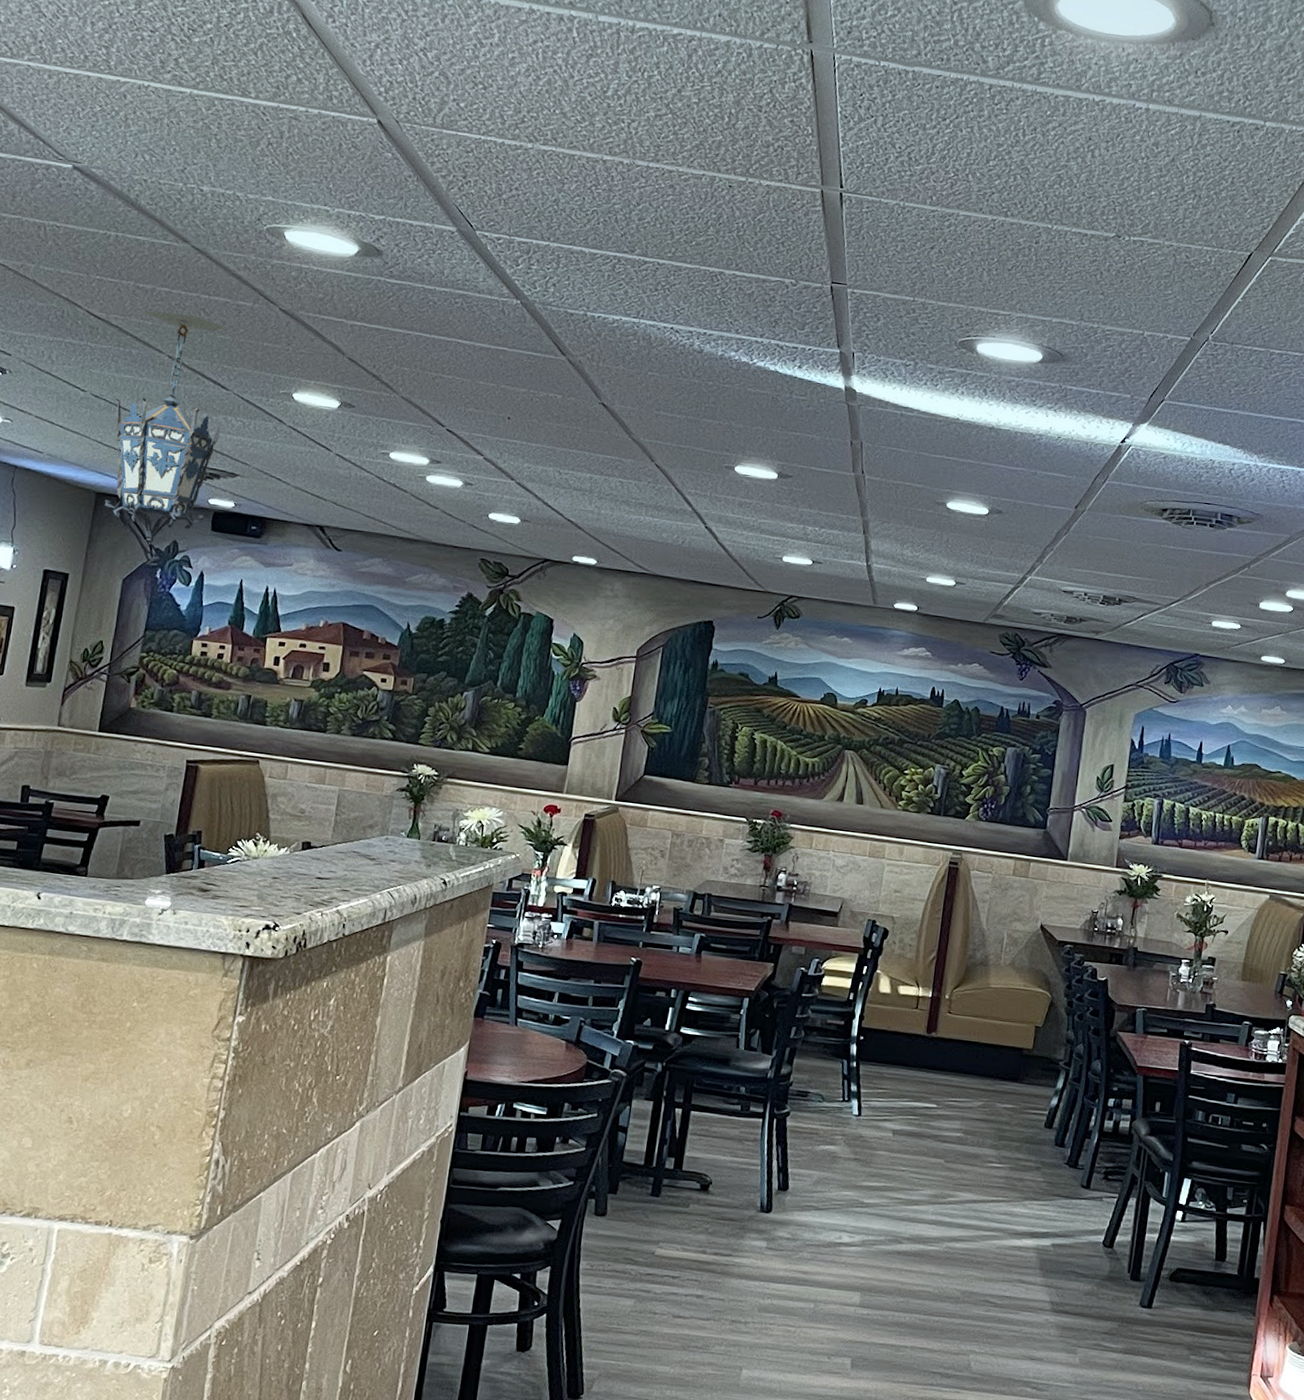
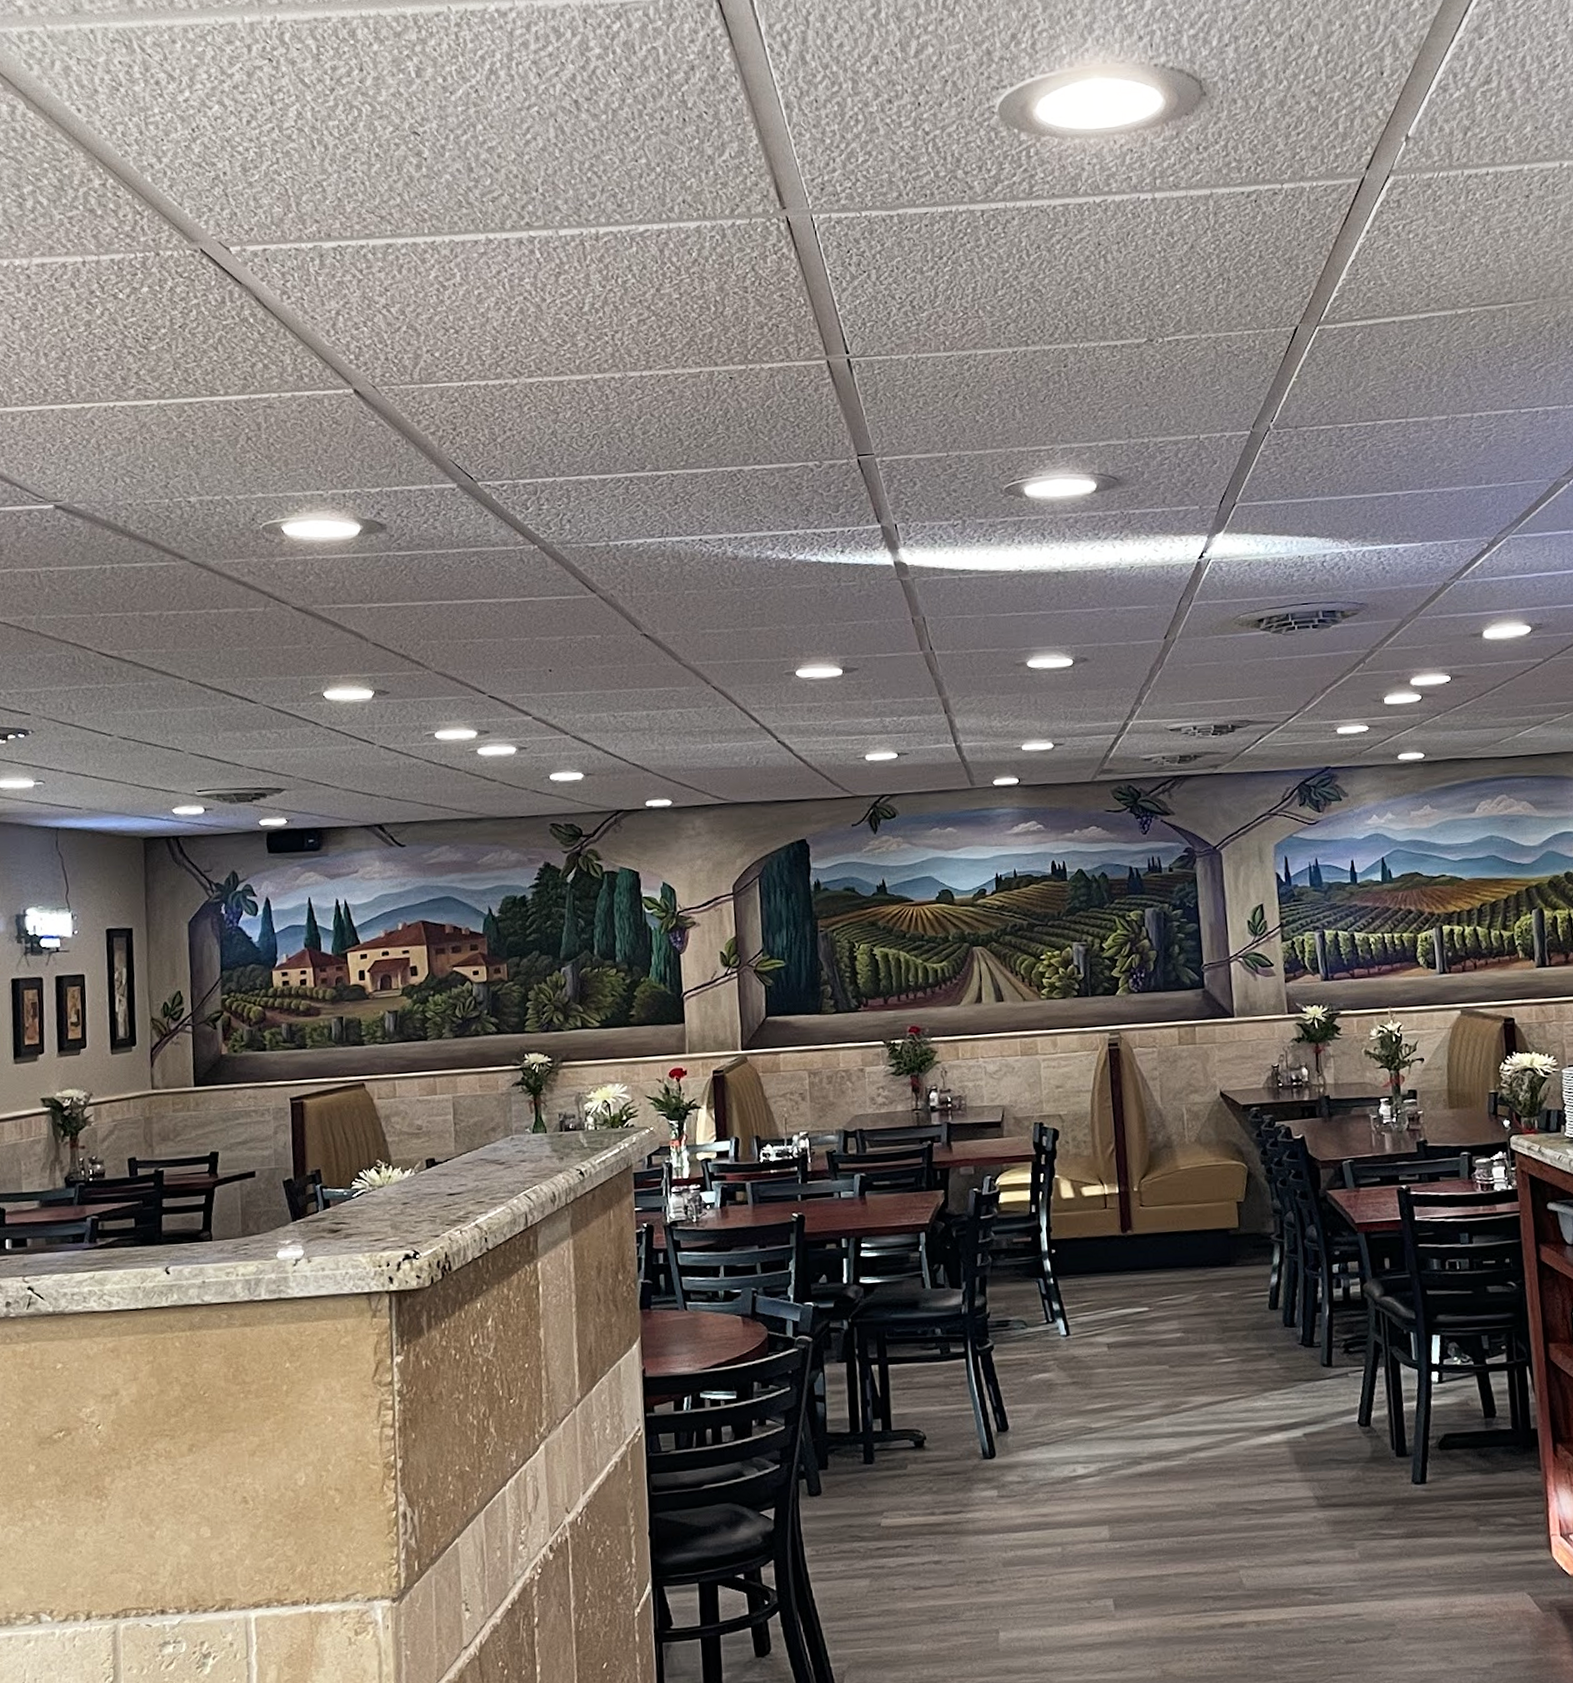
hanging lantern: present [105,311,226,546] -> none [143,633,260,882]

